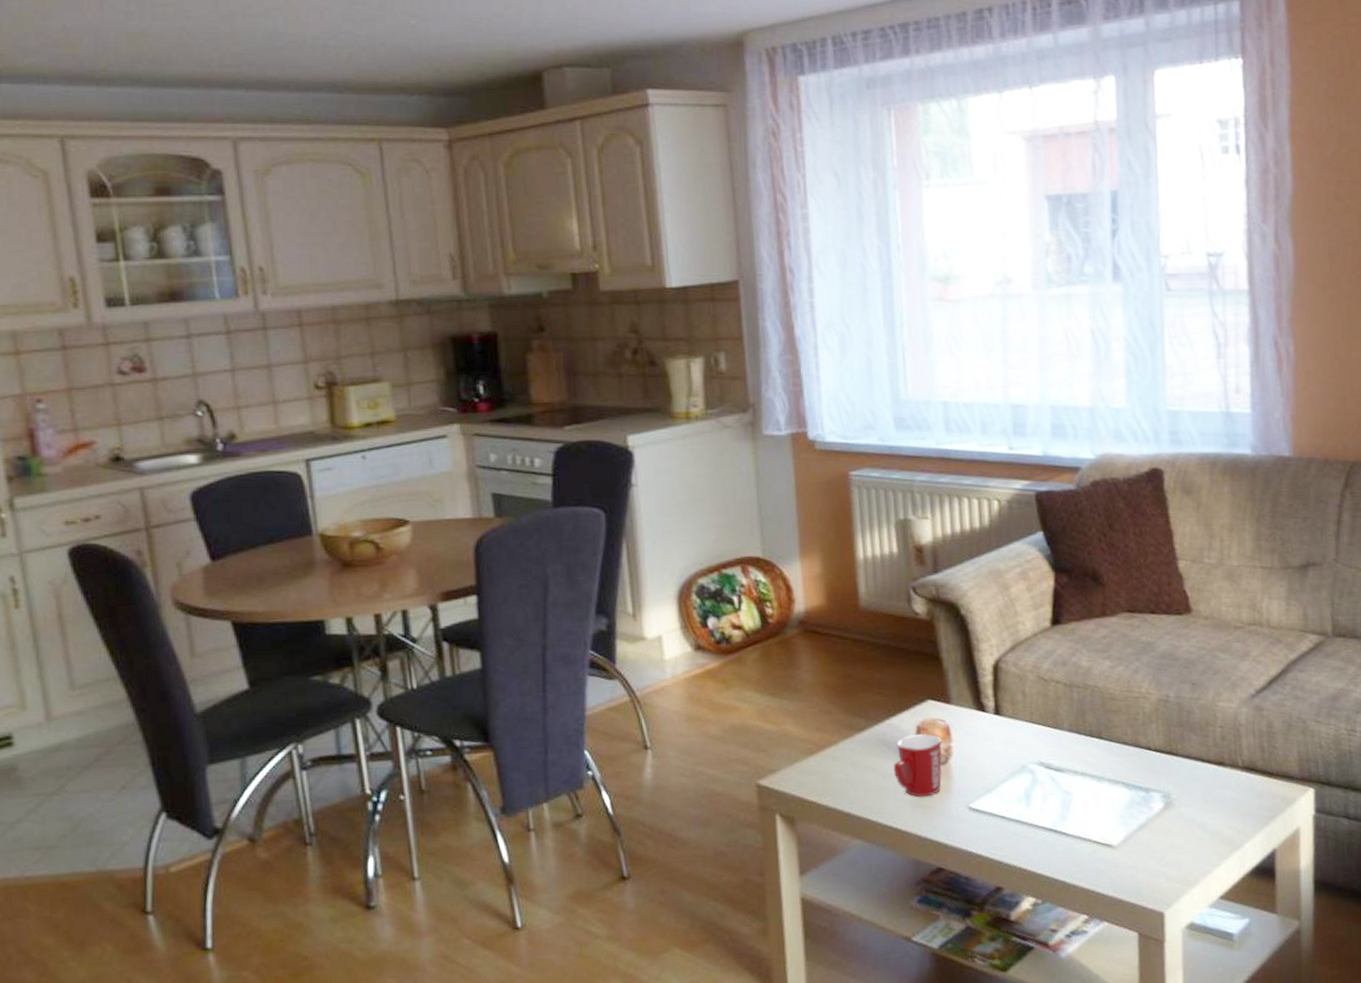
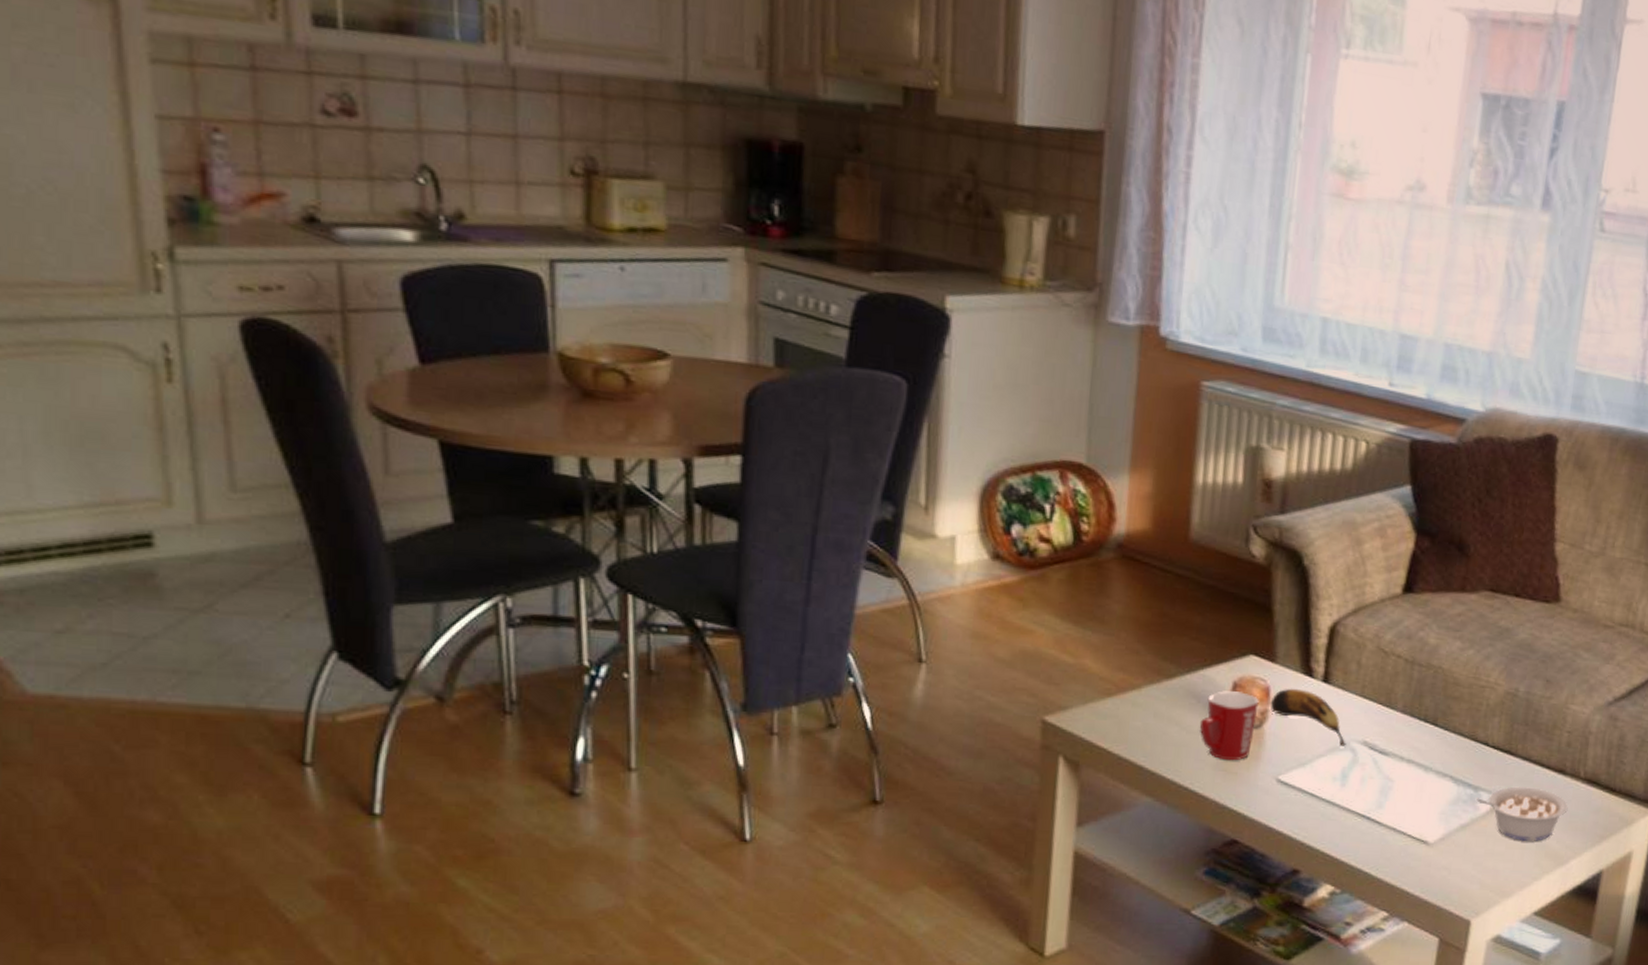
banana: none [951,724,1024,770] -> present [1270,688,1346,746]
legume: none [1148,782,1233,833] -> present [1475,786,1568,842]

